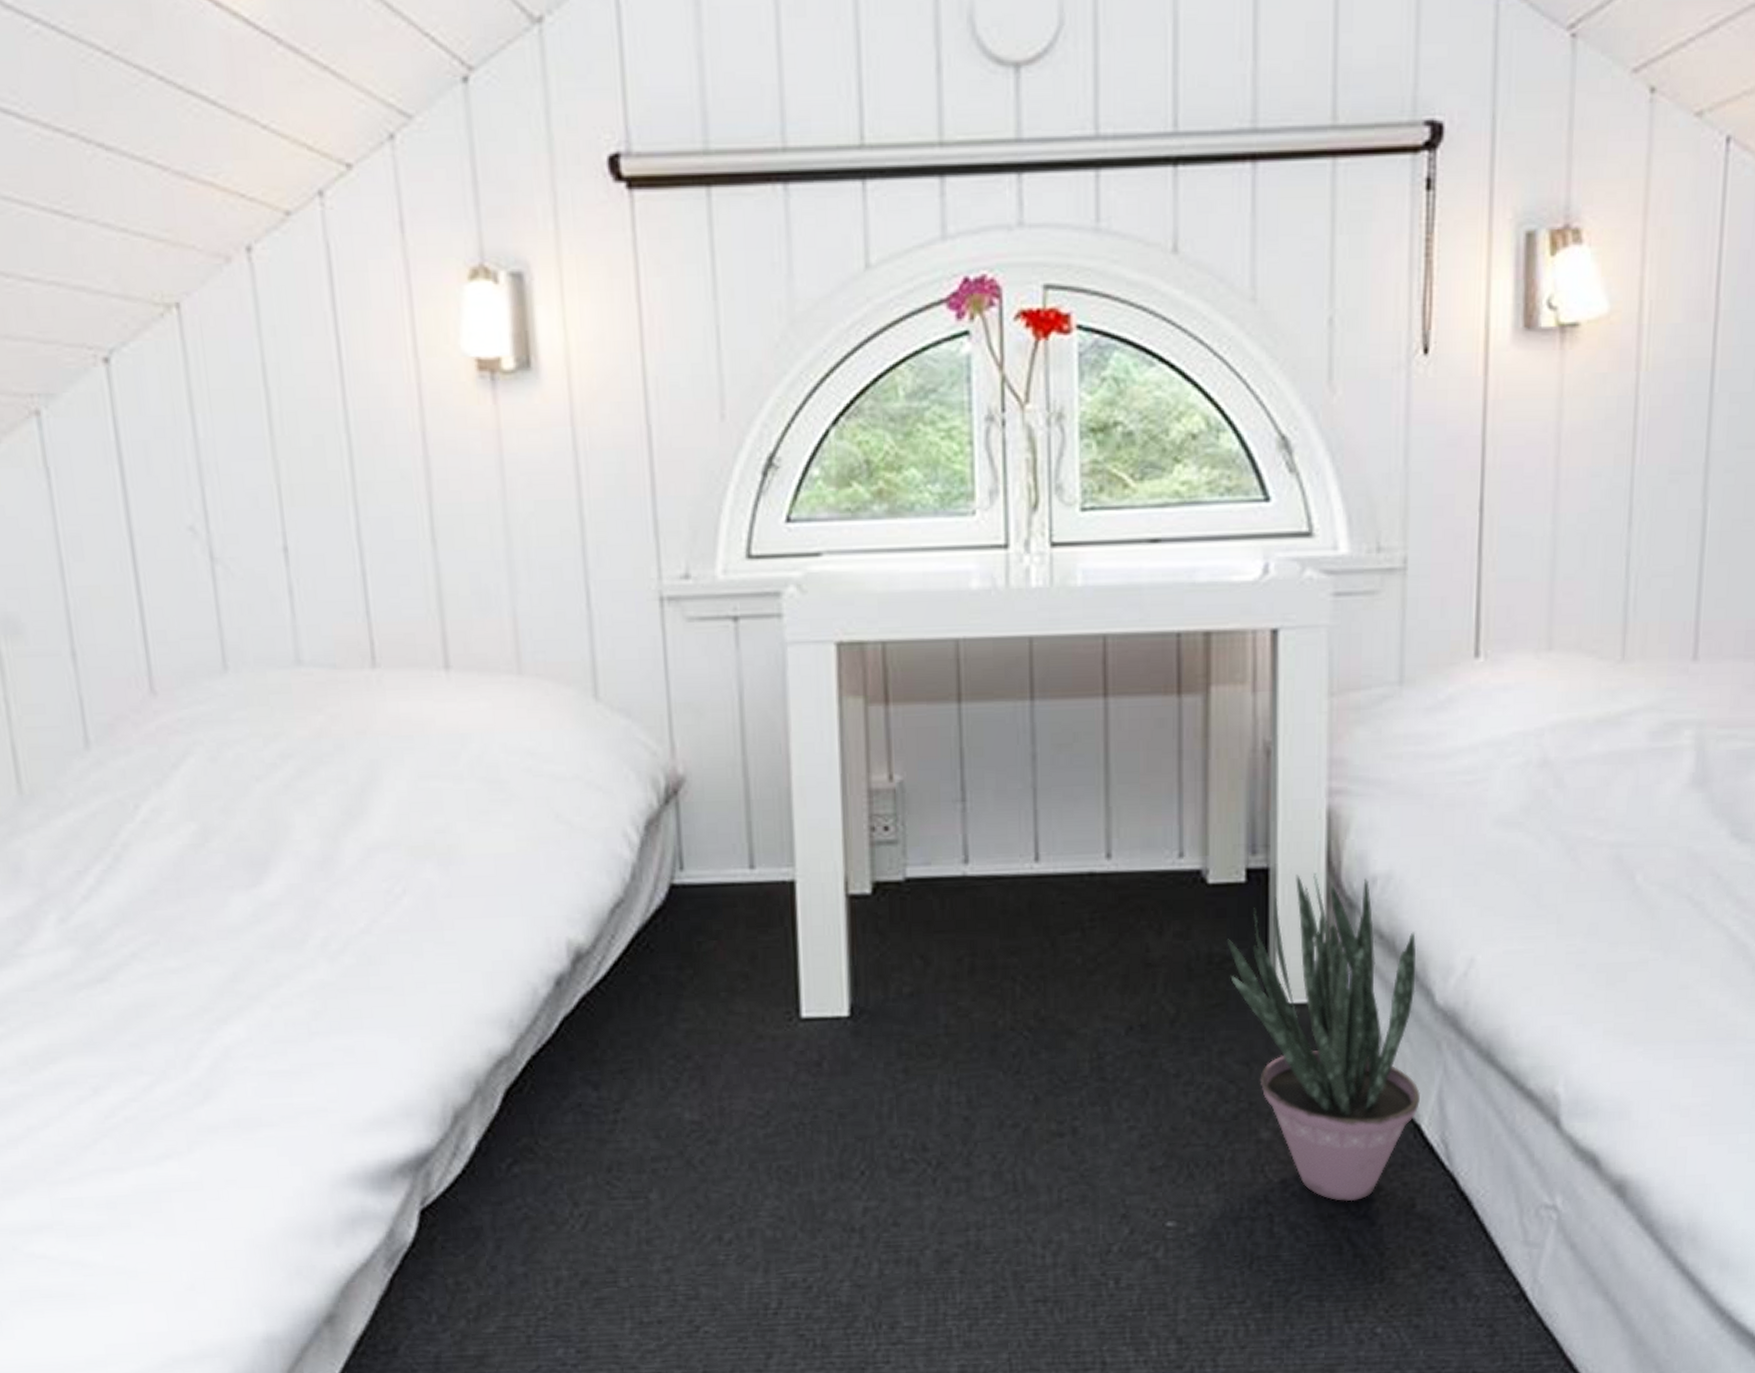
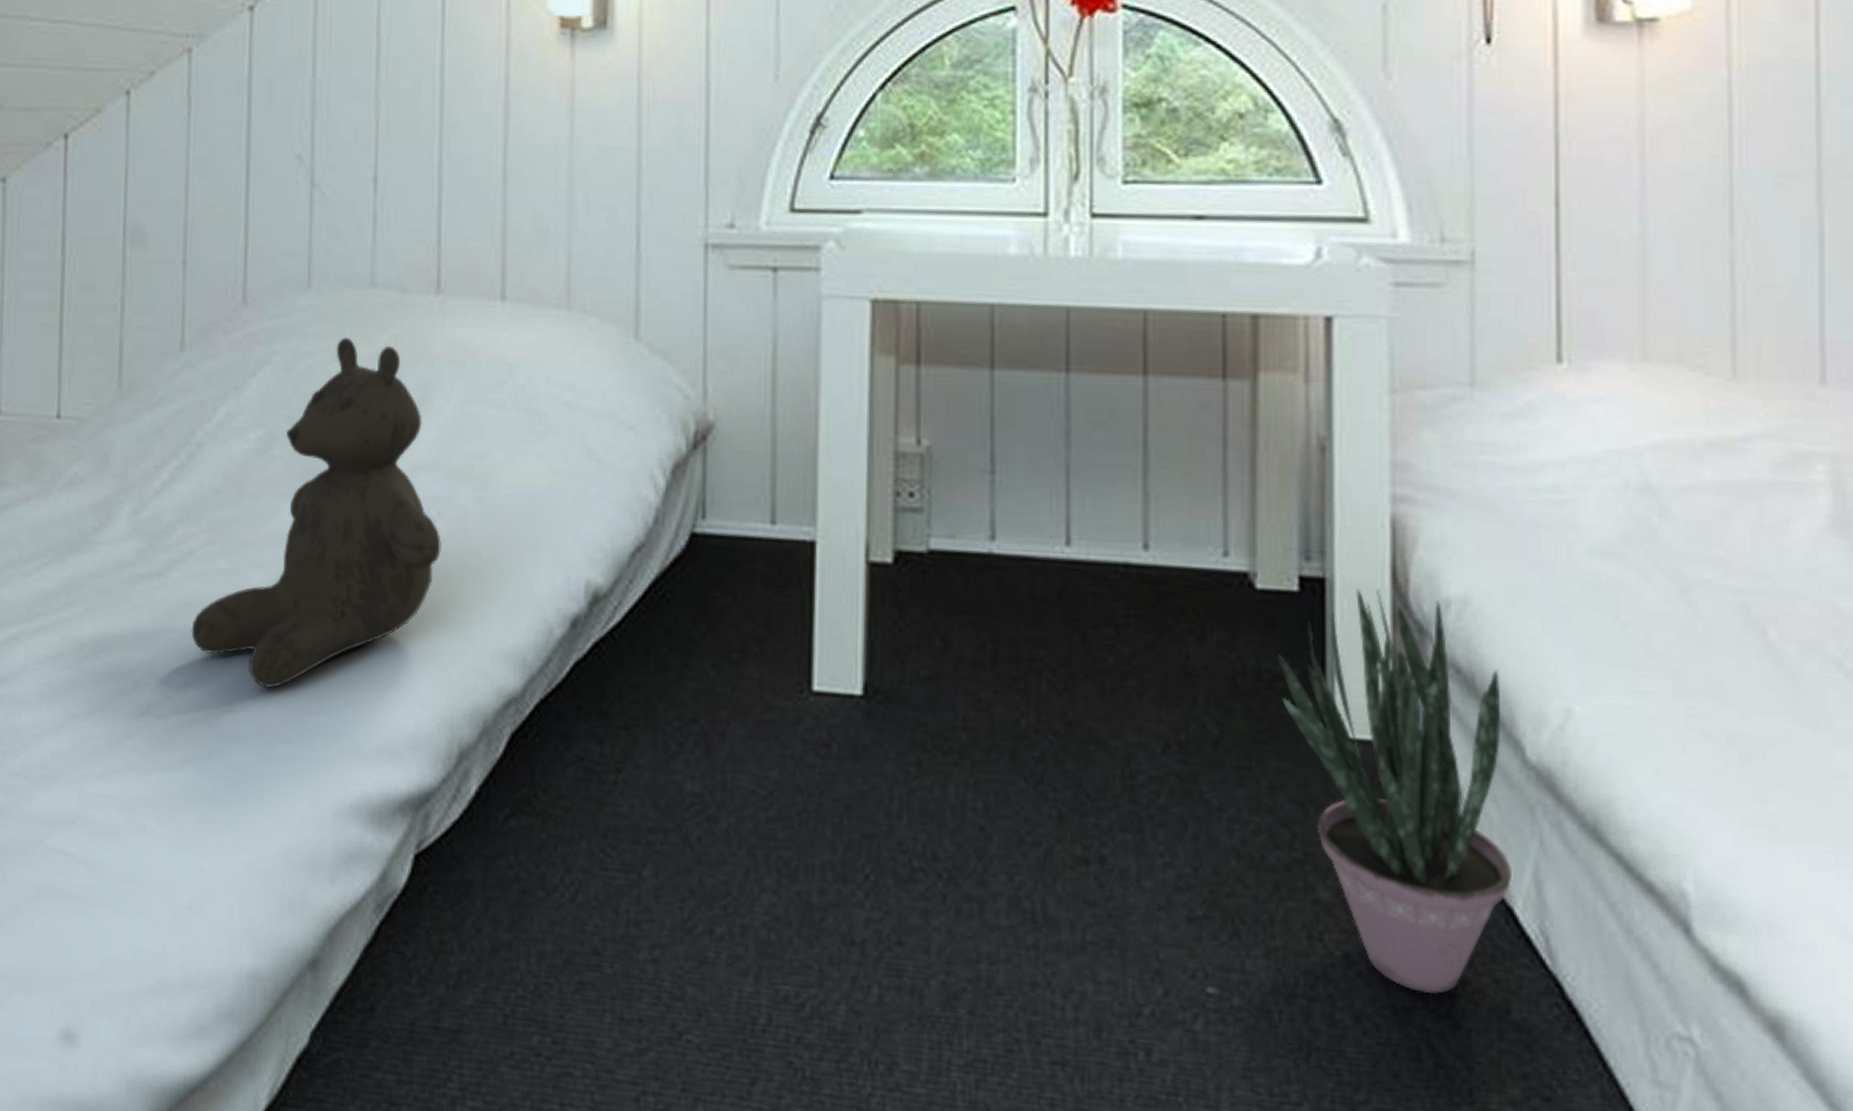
teddy bear: none [147,720,411,1078] -> present [191,337,441,689]

